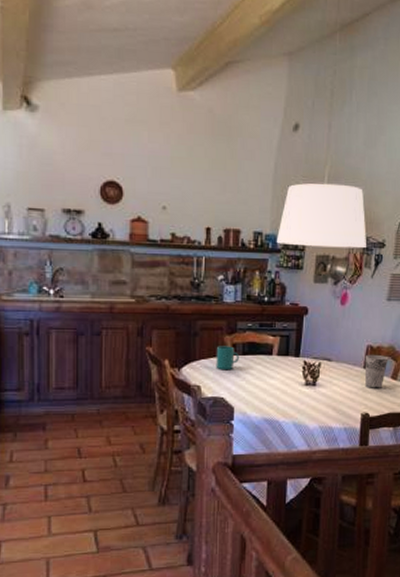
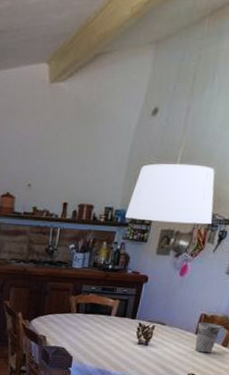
cup: present [216,346,239,370] -> none [60,304,81,326]

